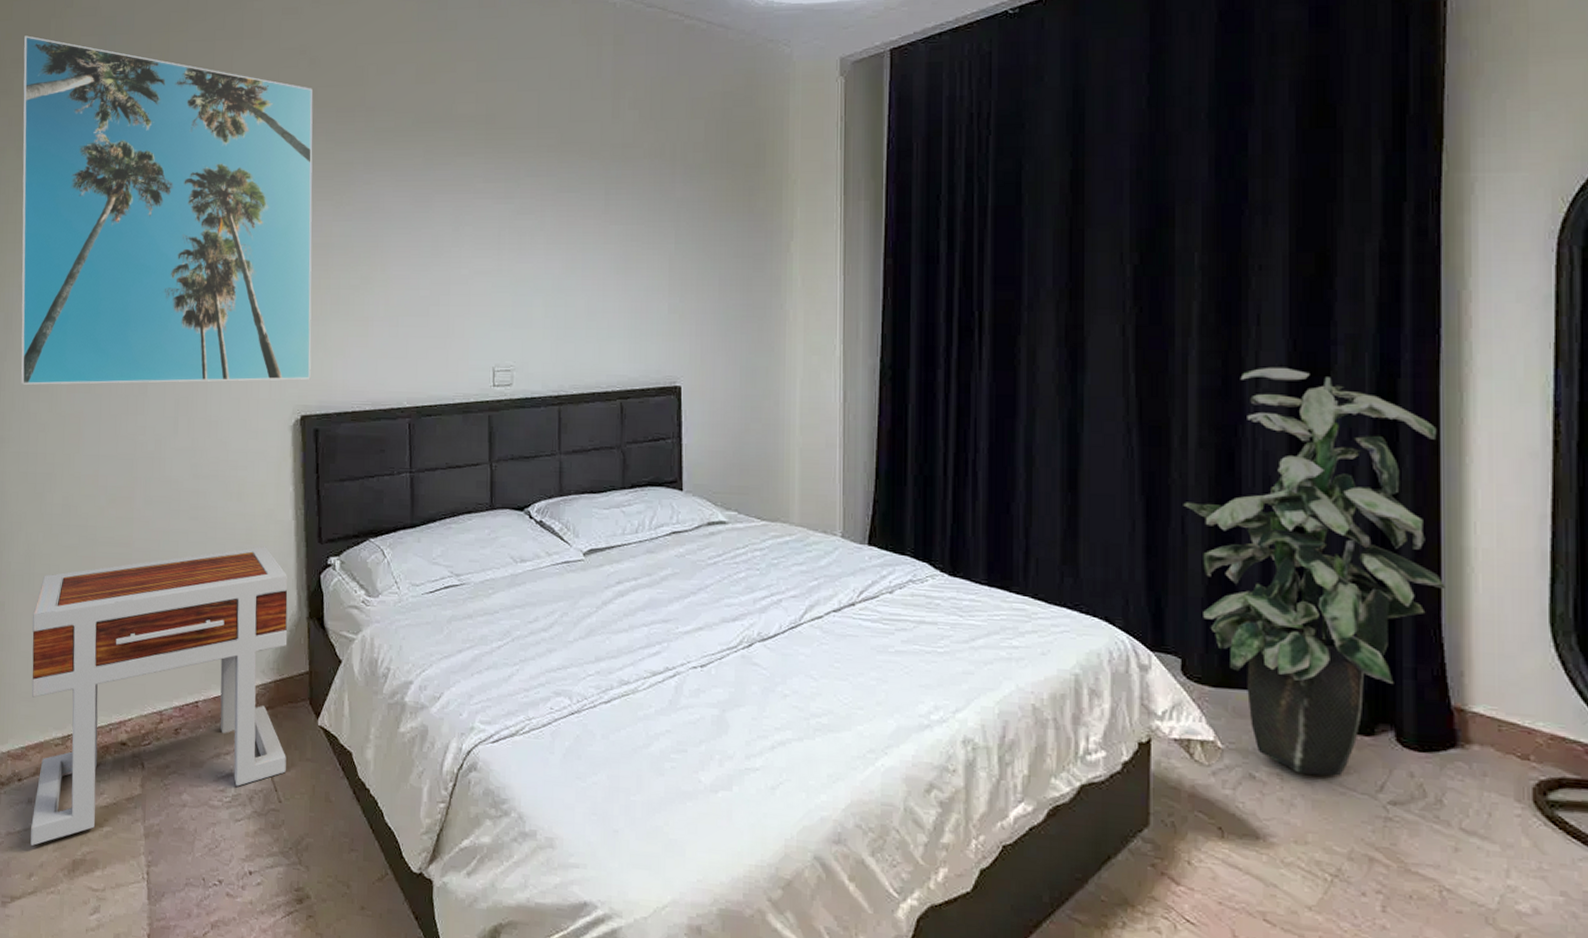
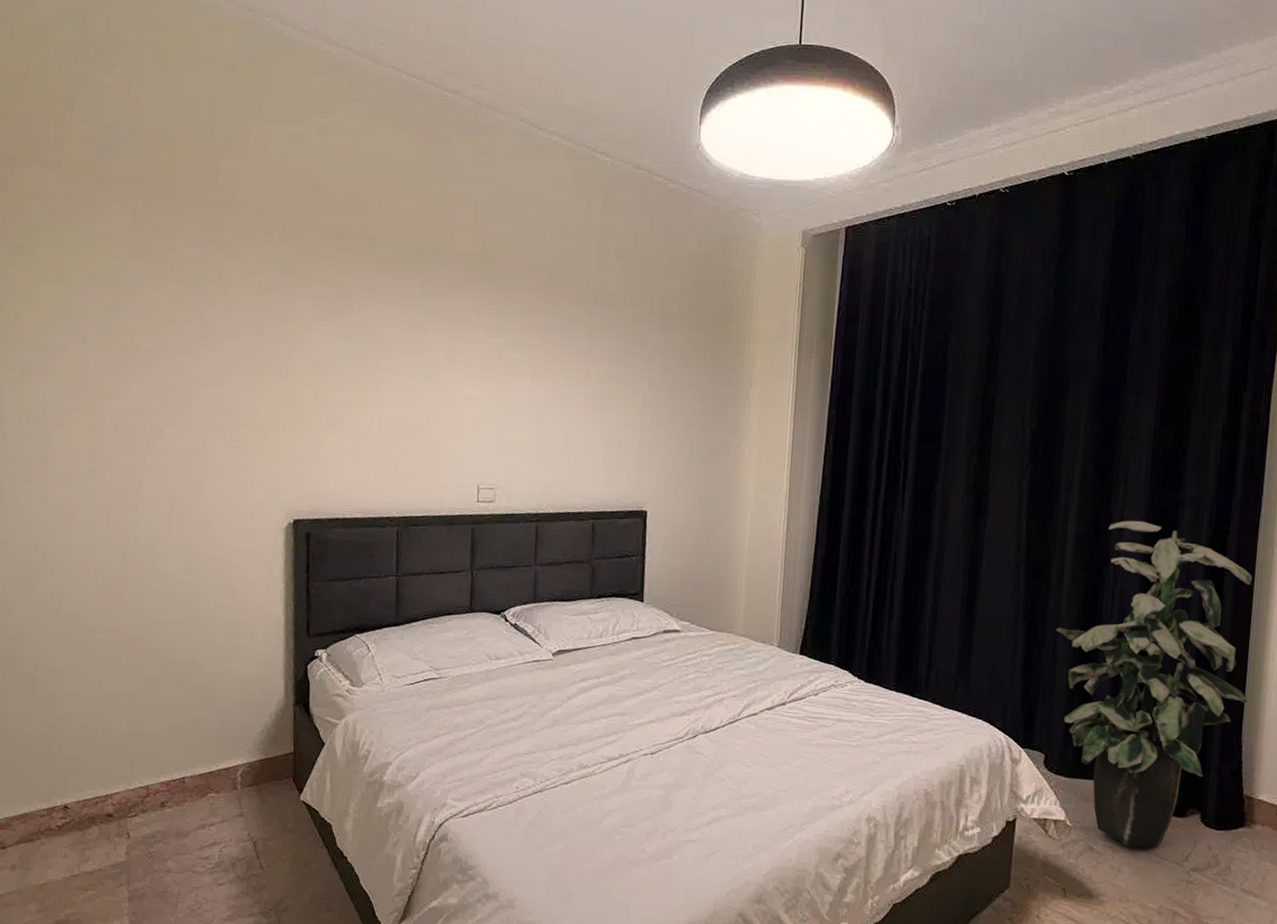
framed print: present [21,35,313,385] -> none [11,135,316,487]
side table: present [30,546,288,846] -> none [13,638,276,908]

